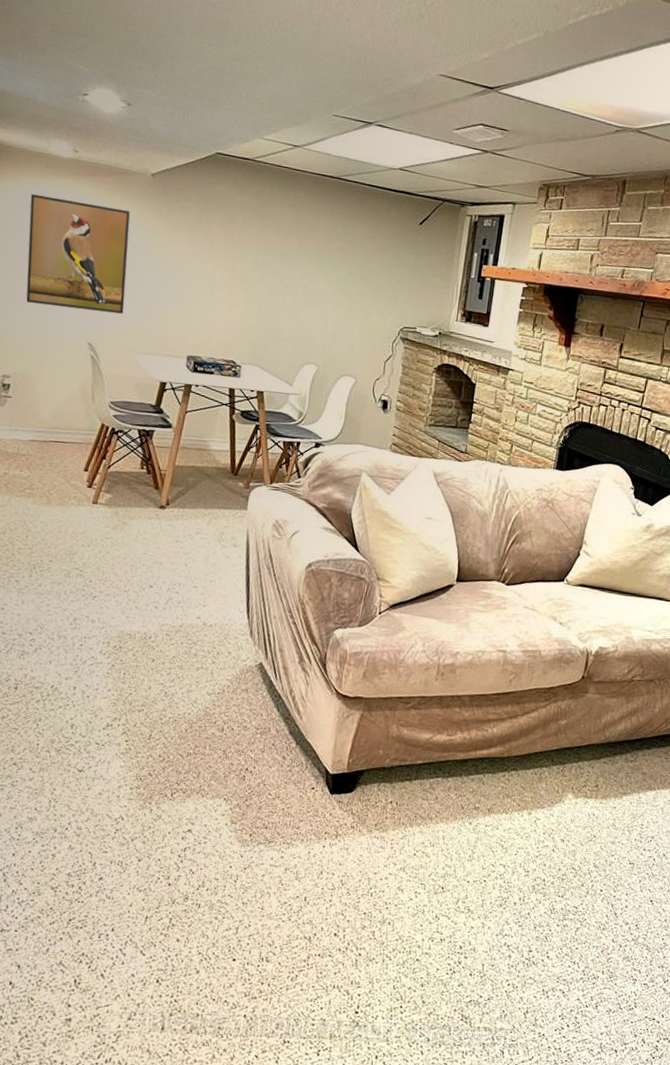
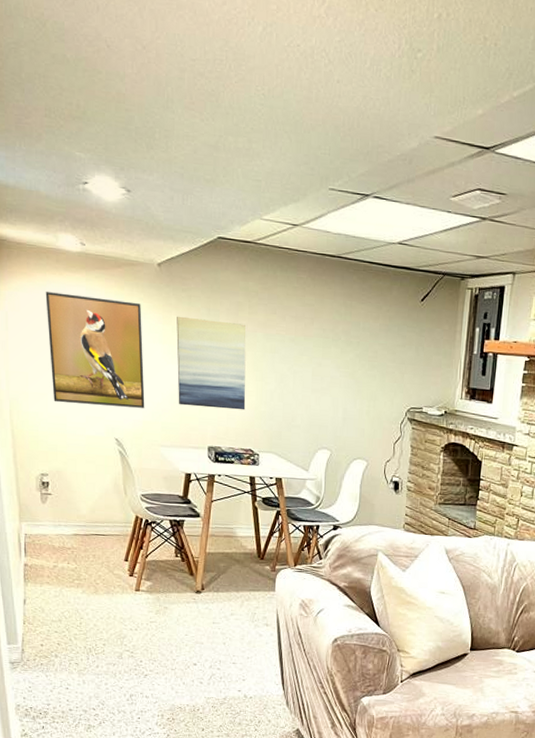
wall art: none [159,225,238,321] -> present [176,316,246,410]

